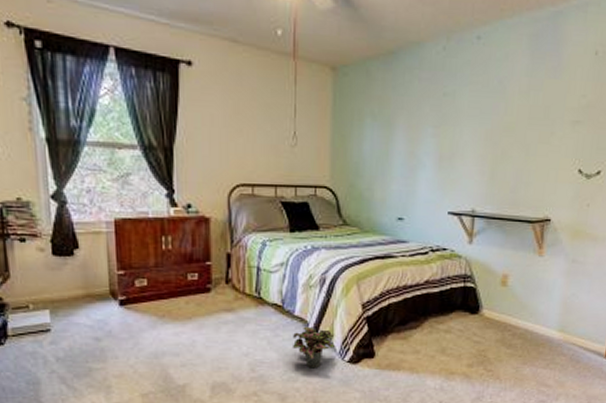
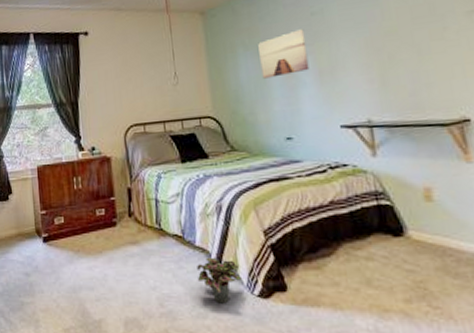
wall art: none [385,108,434,155] -> present [258,29,310,79]

